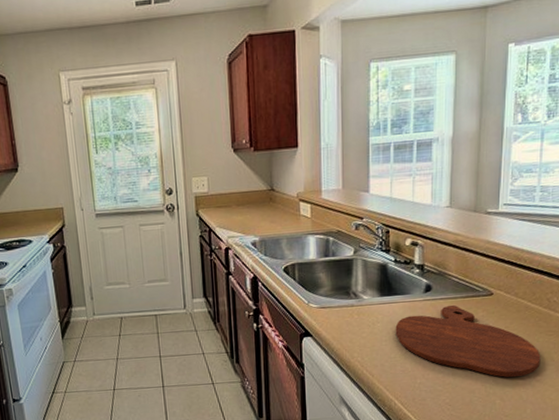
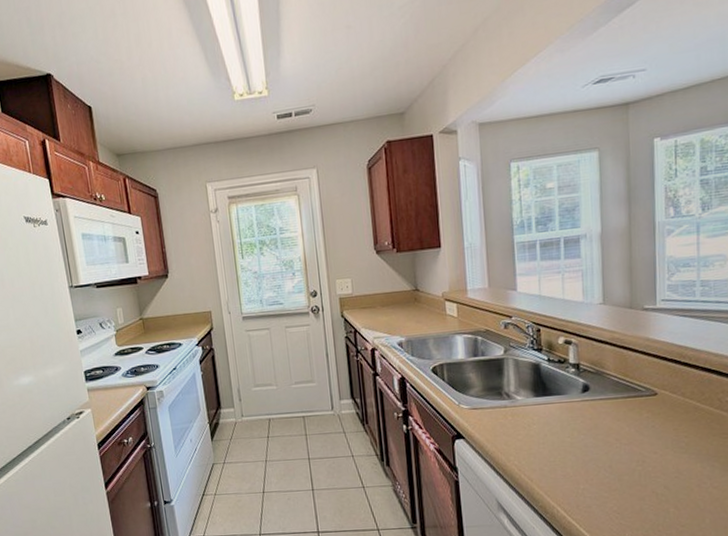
cutting board: present [395,305,541,378] -> none [553,406,717,484]

